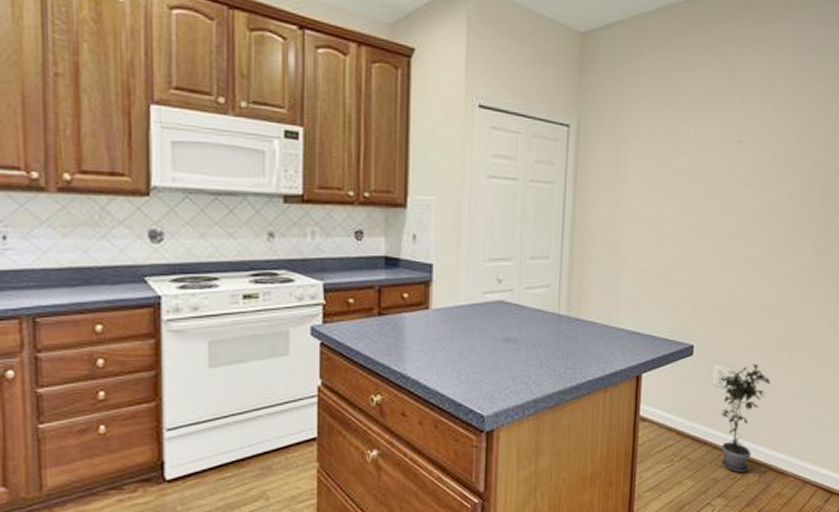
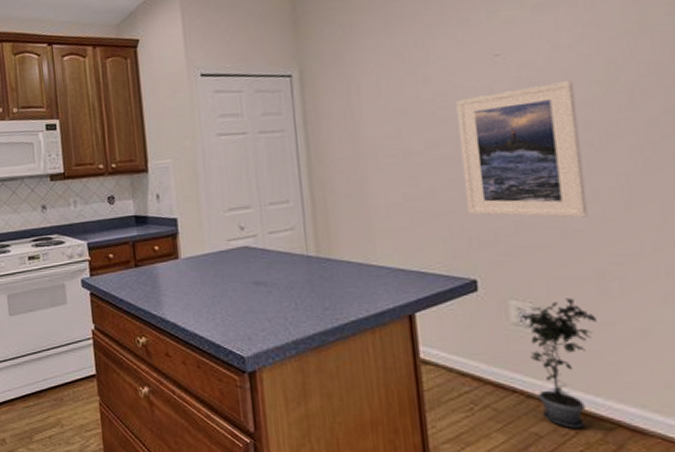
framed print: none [696,175,789,296] -> present [455,81,588,218]

